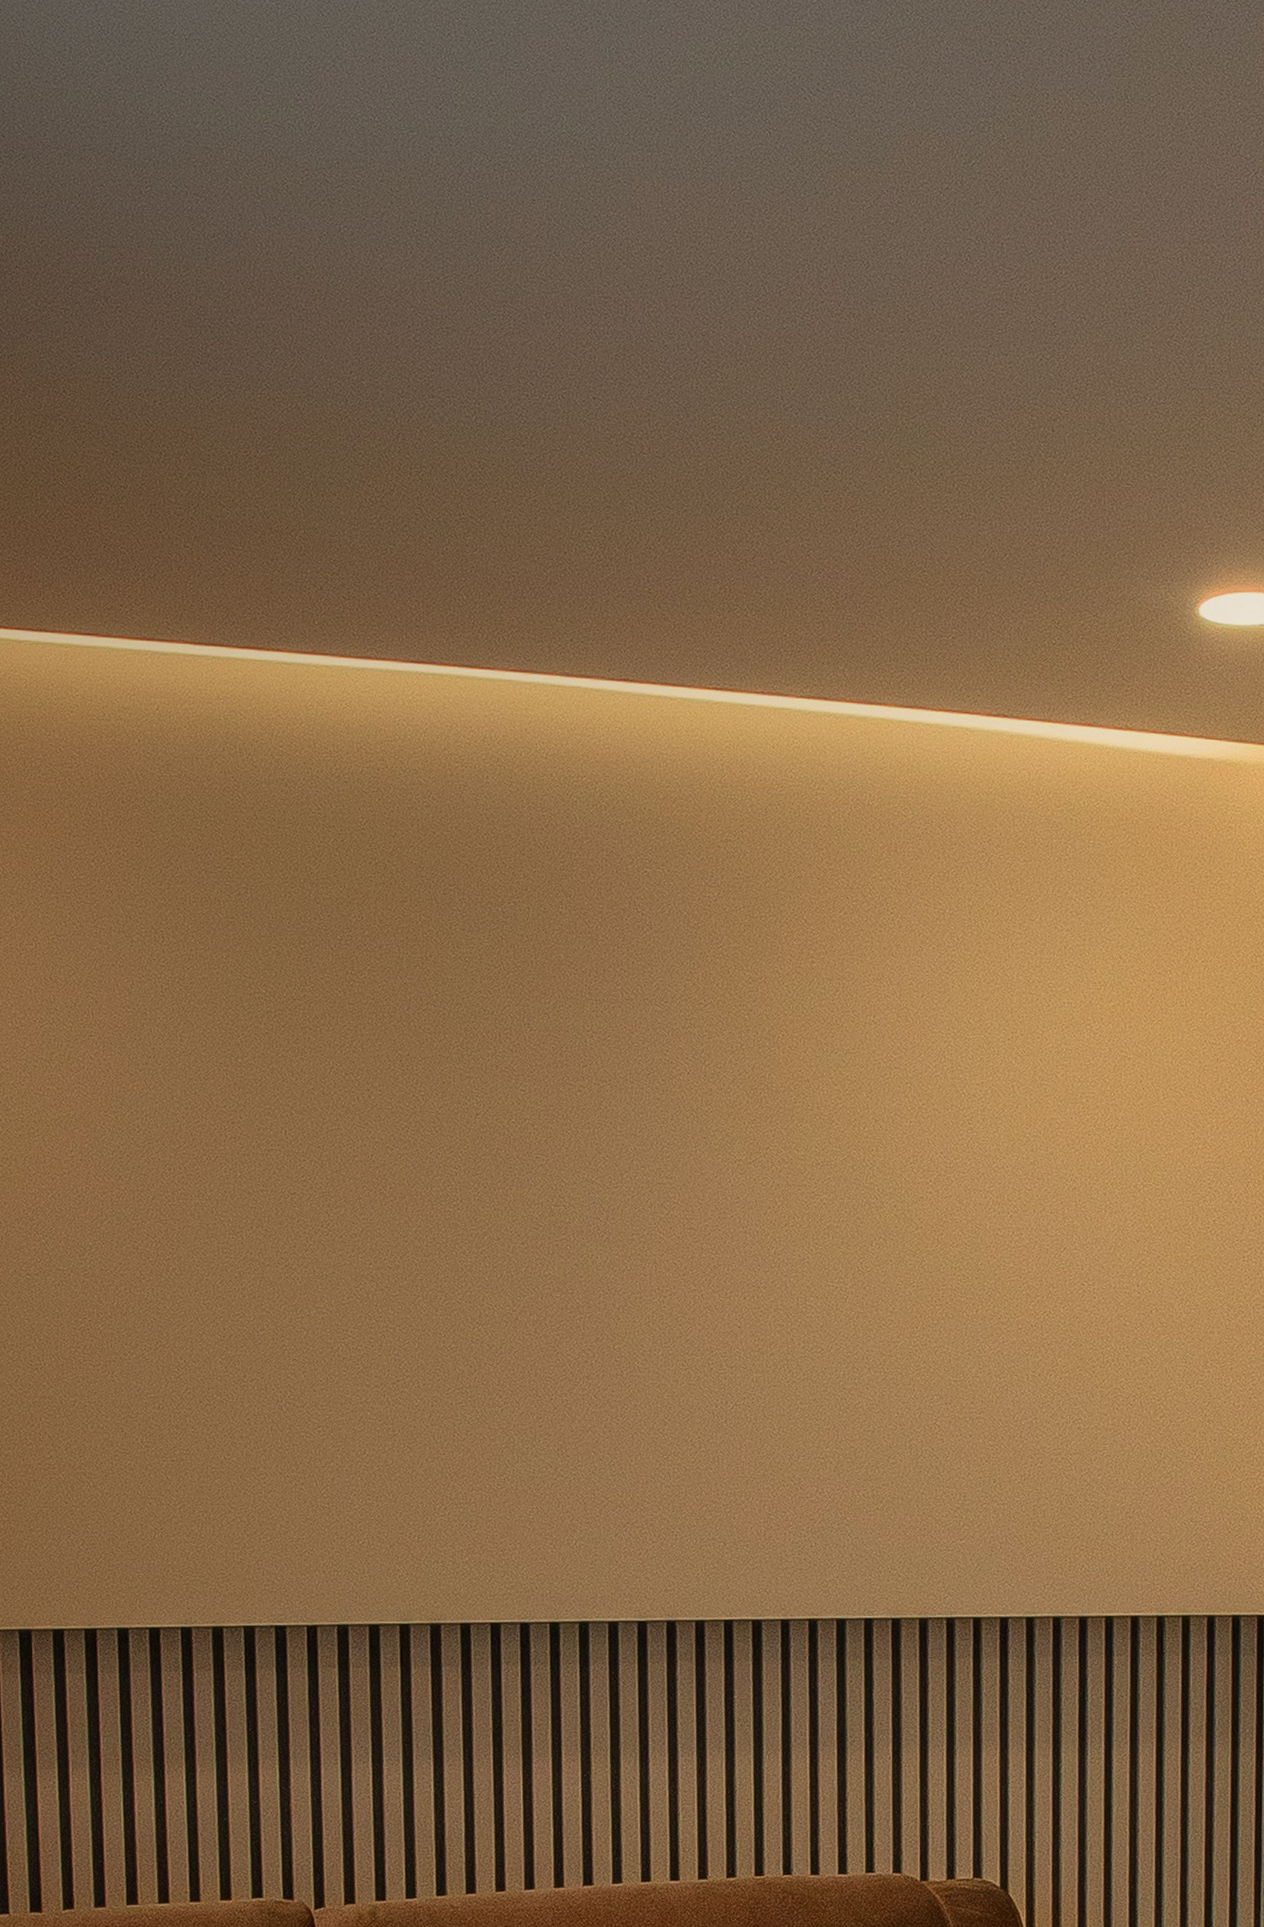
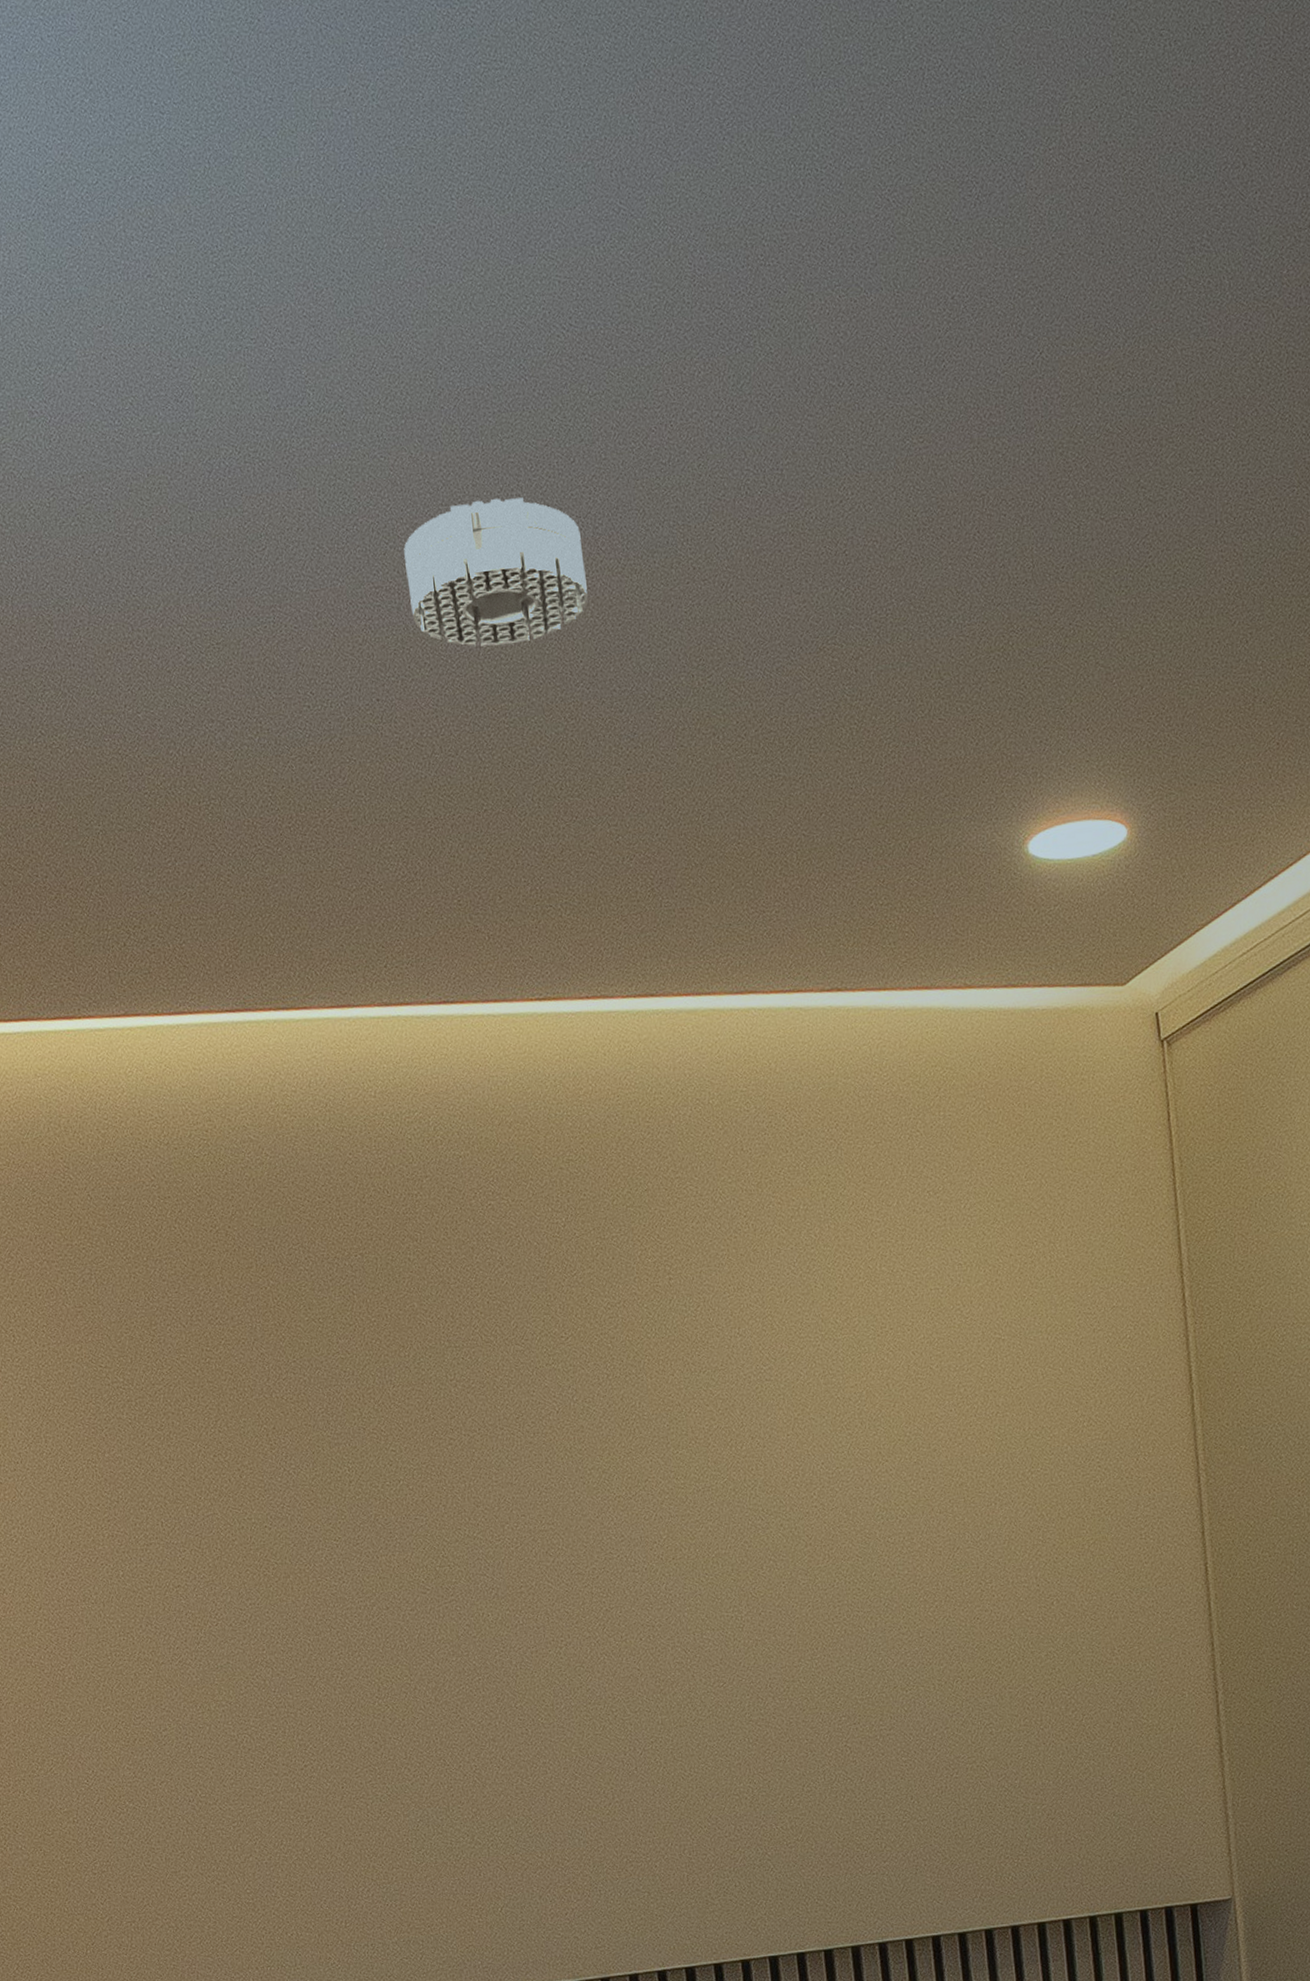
smoke detector: none [636,232,806,365] -> present [404,497,588,647]

